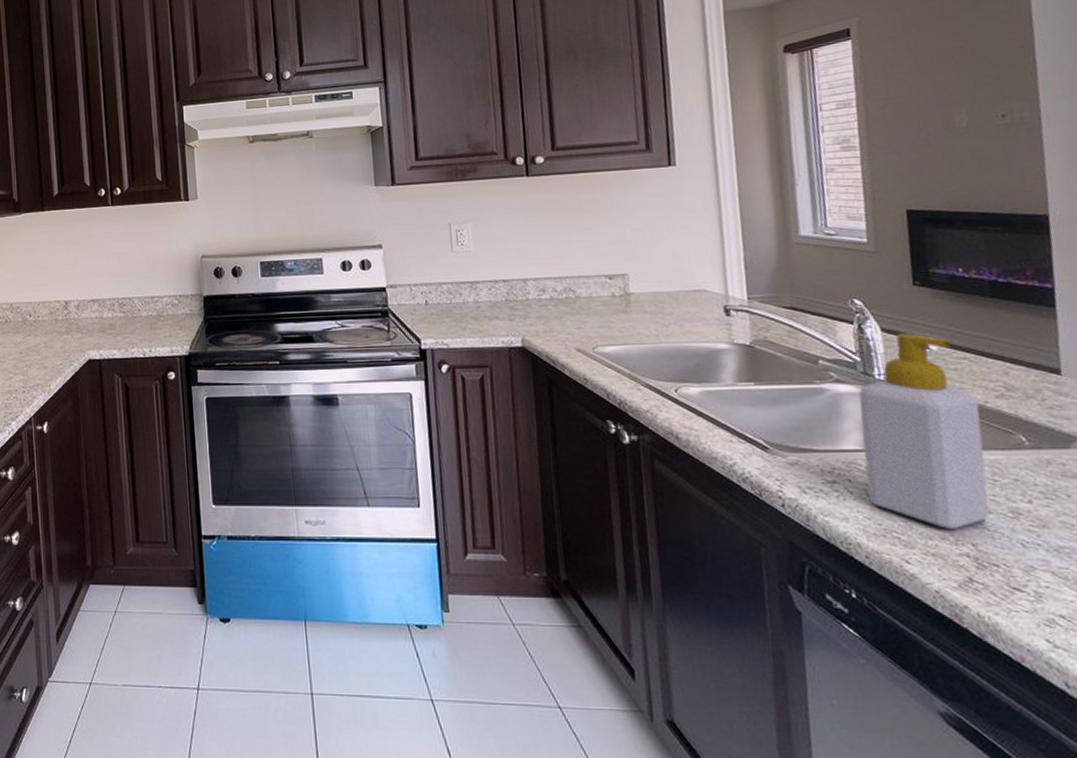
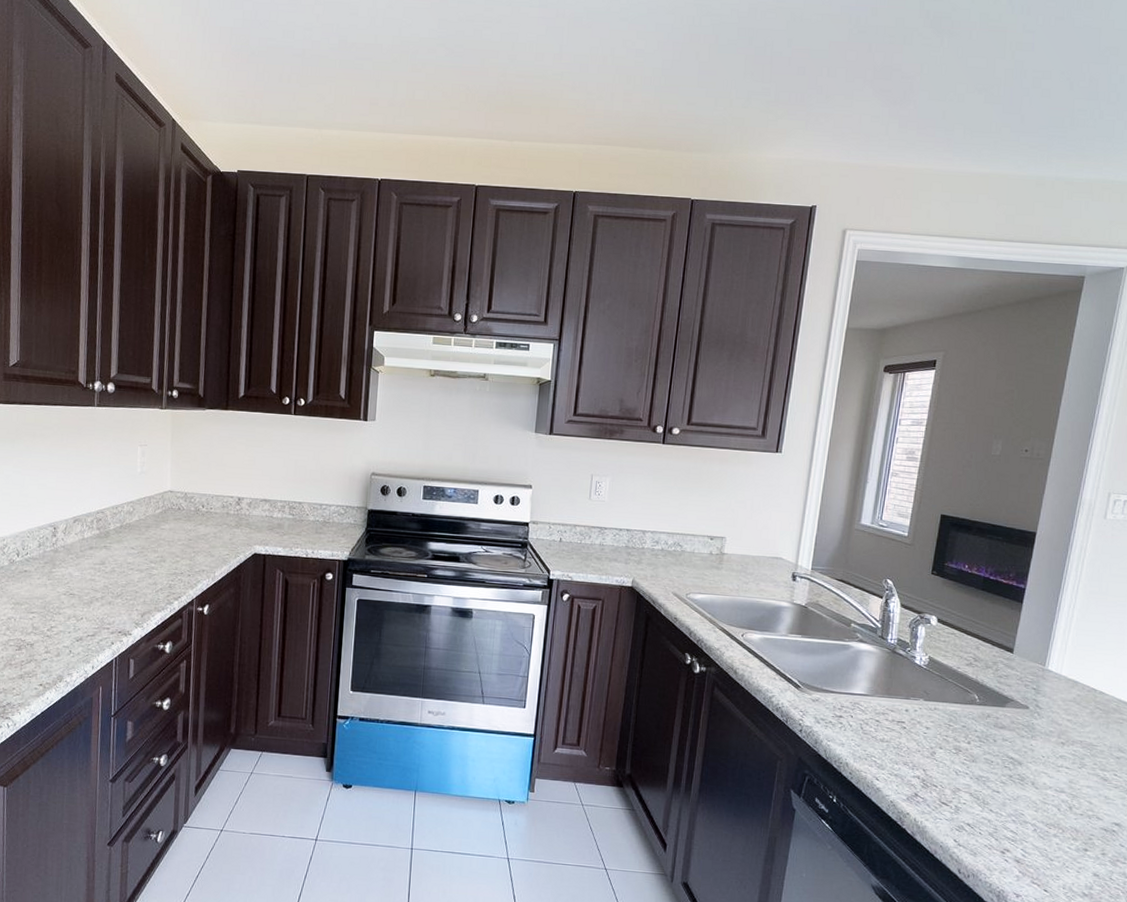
soap bottle: present [858,333,990,529] -> none [861,610,953,758]

